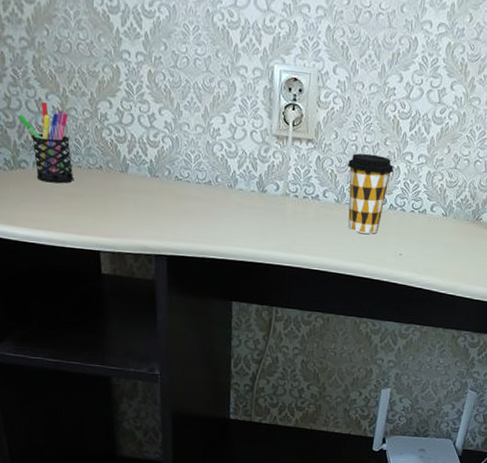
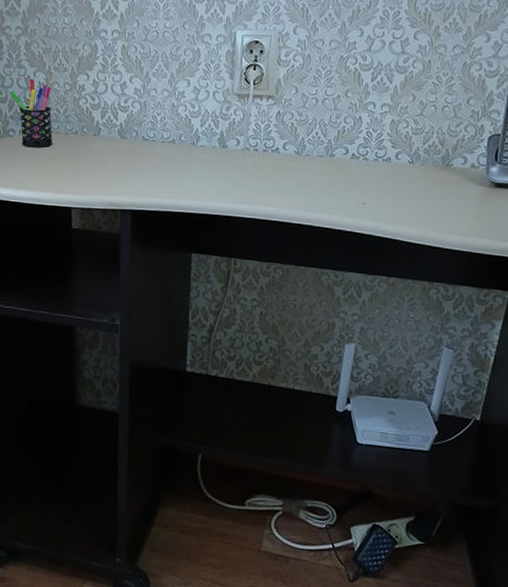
coffee cup: present [348,153,394,234] -> none [308,106,355,184]

